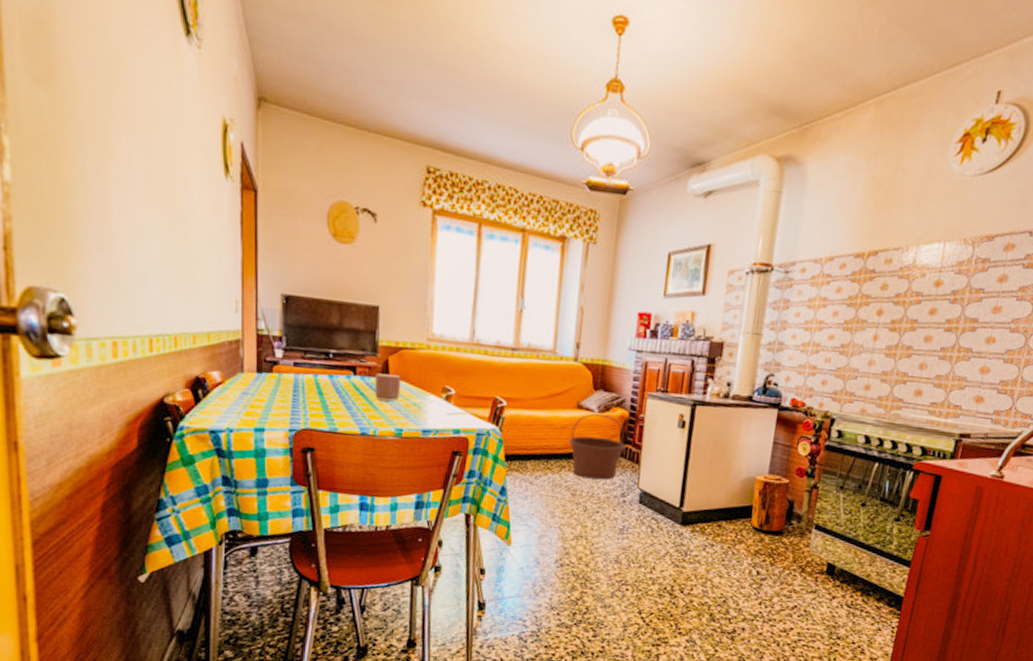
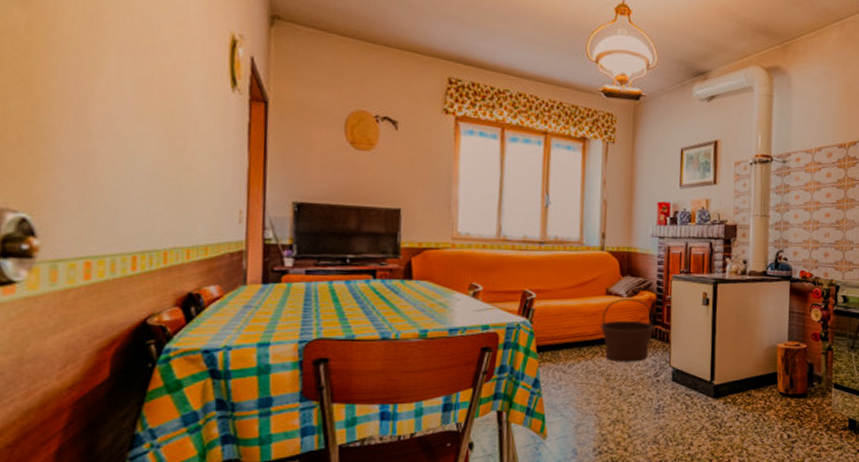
mug: present [374,373,401,402] -> none [396,275,425,303]

